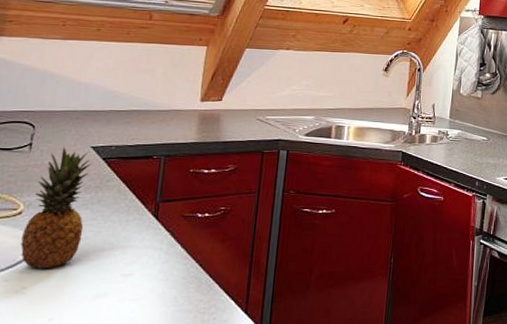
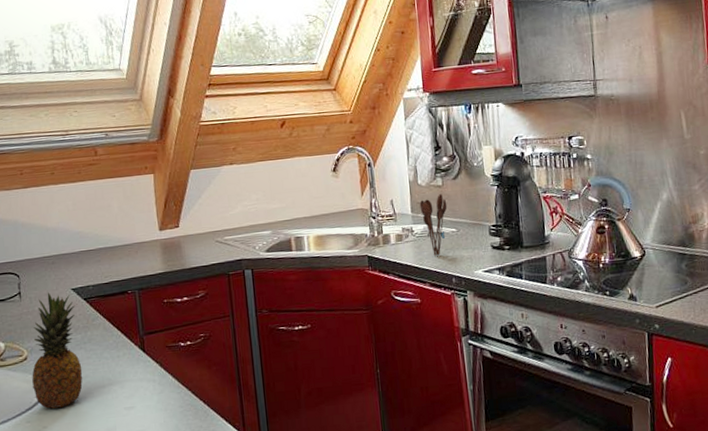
utensil holder: none [458,104,483,160] -> present [419,193,447,256]

